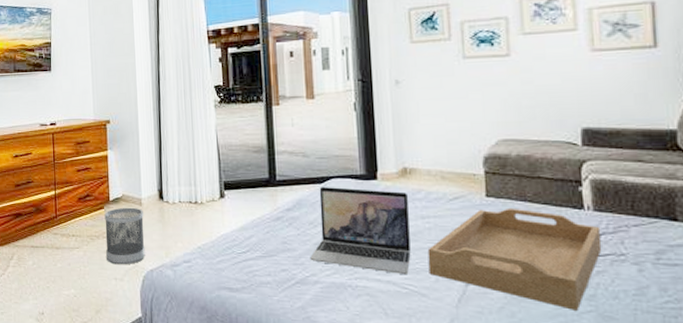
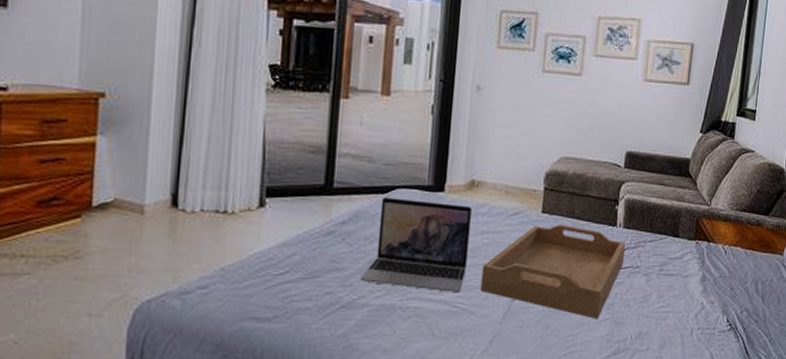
wastebasket: present [104,207,145,265] -> none [77,216,145,296]

